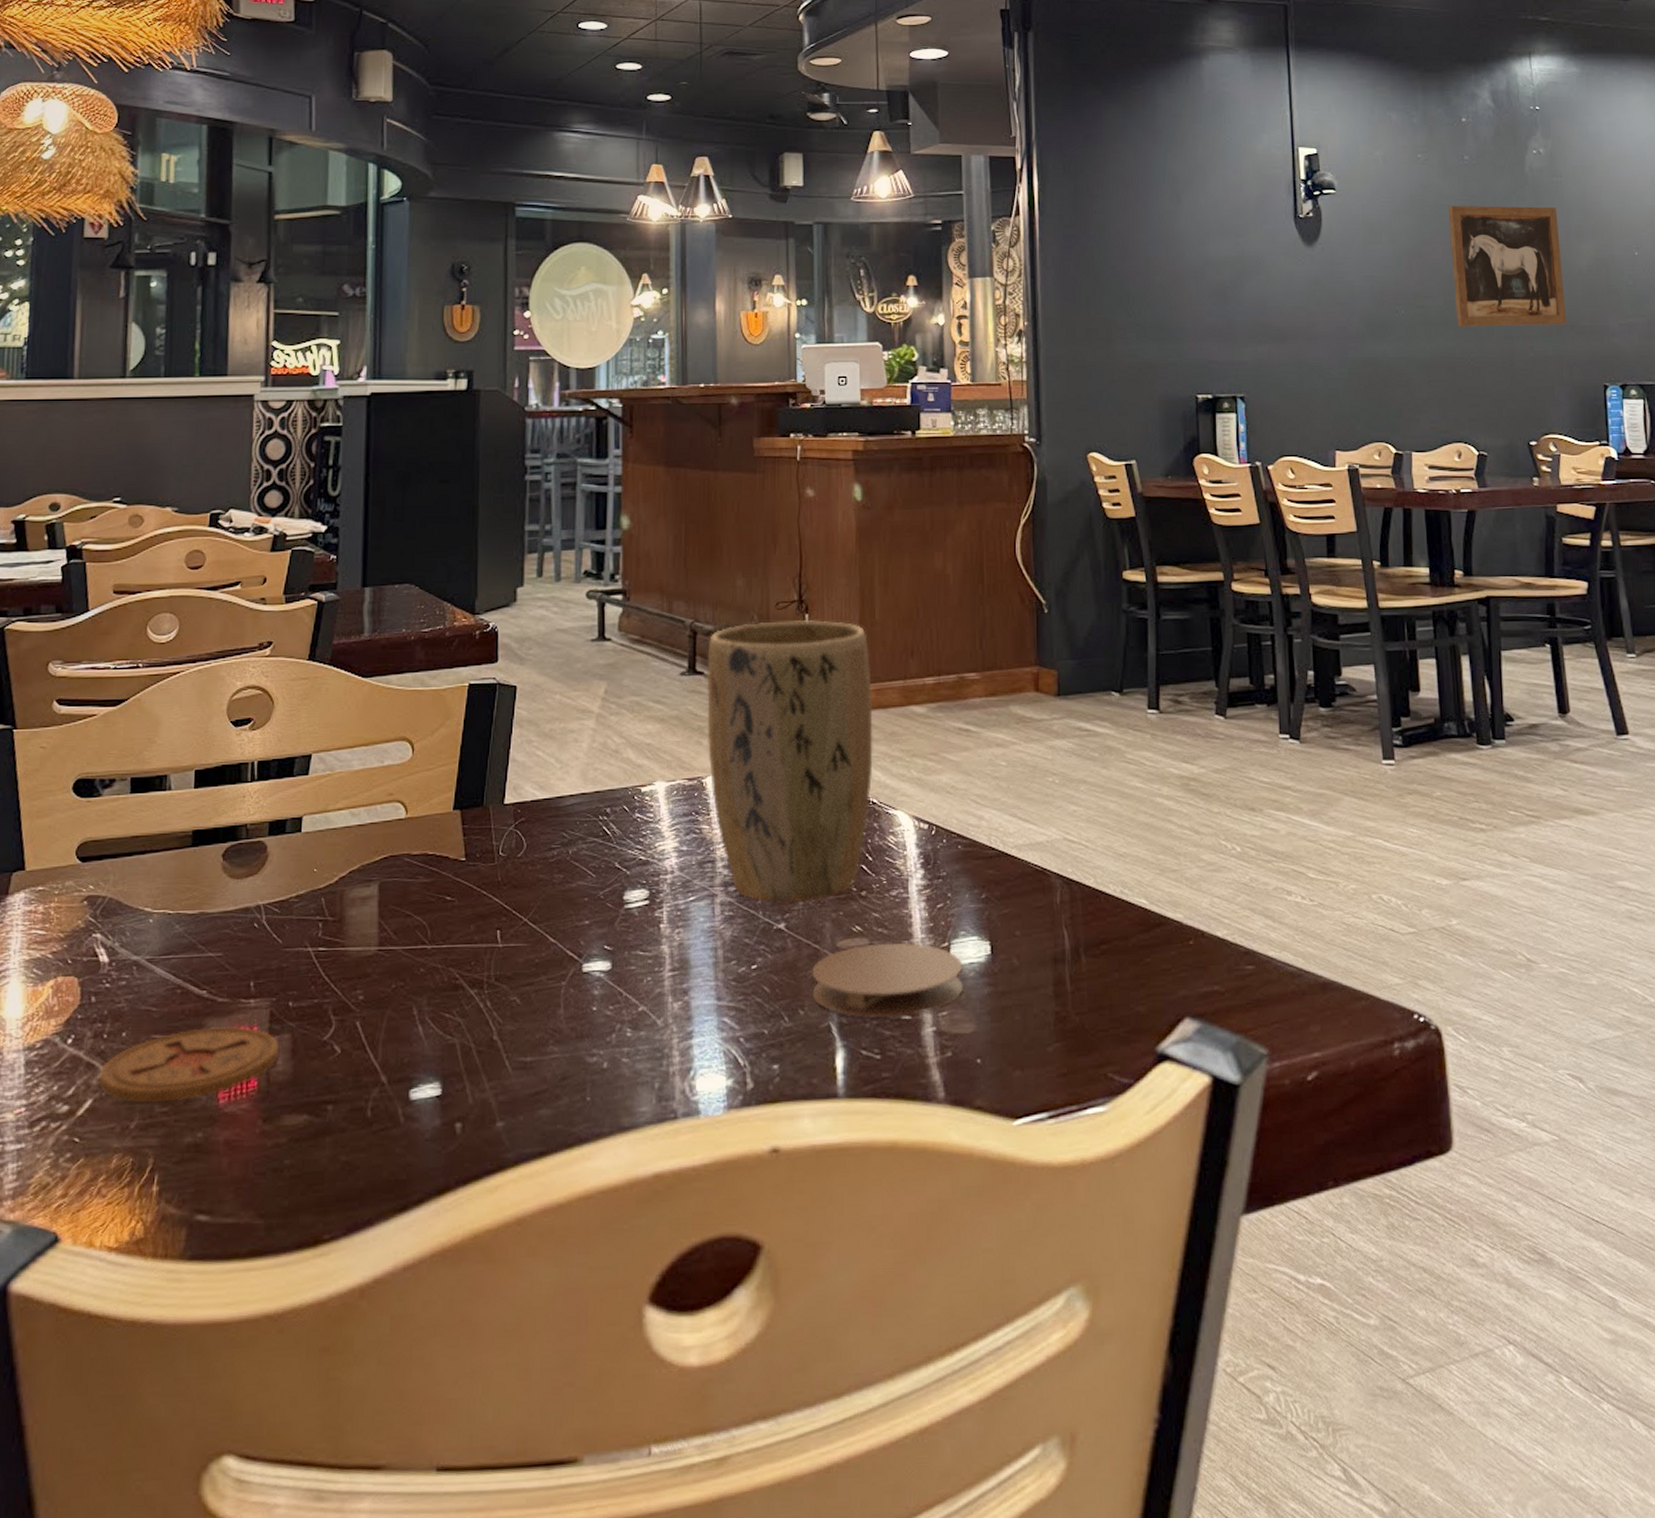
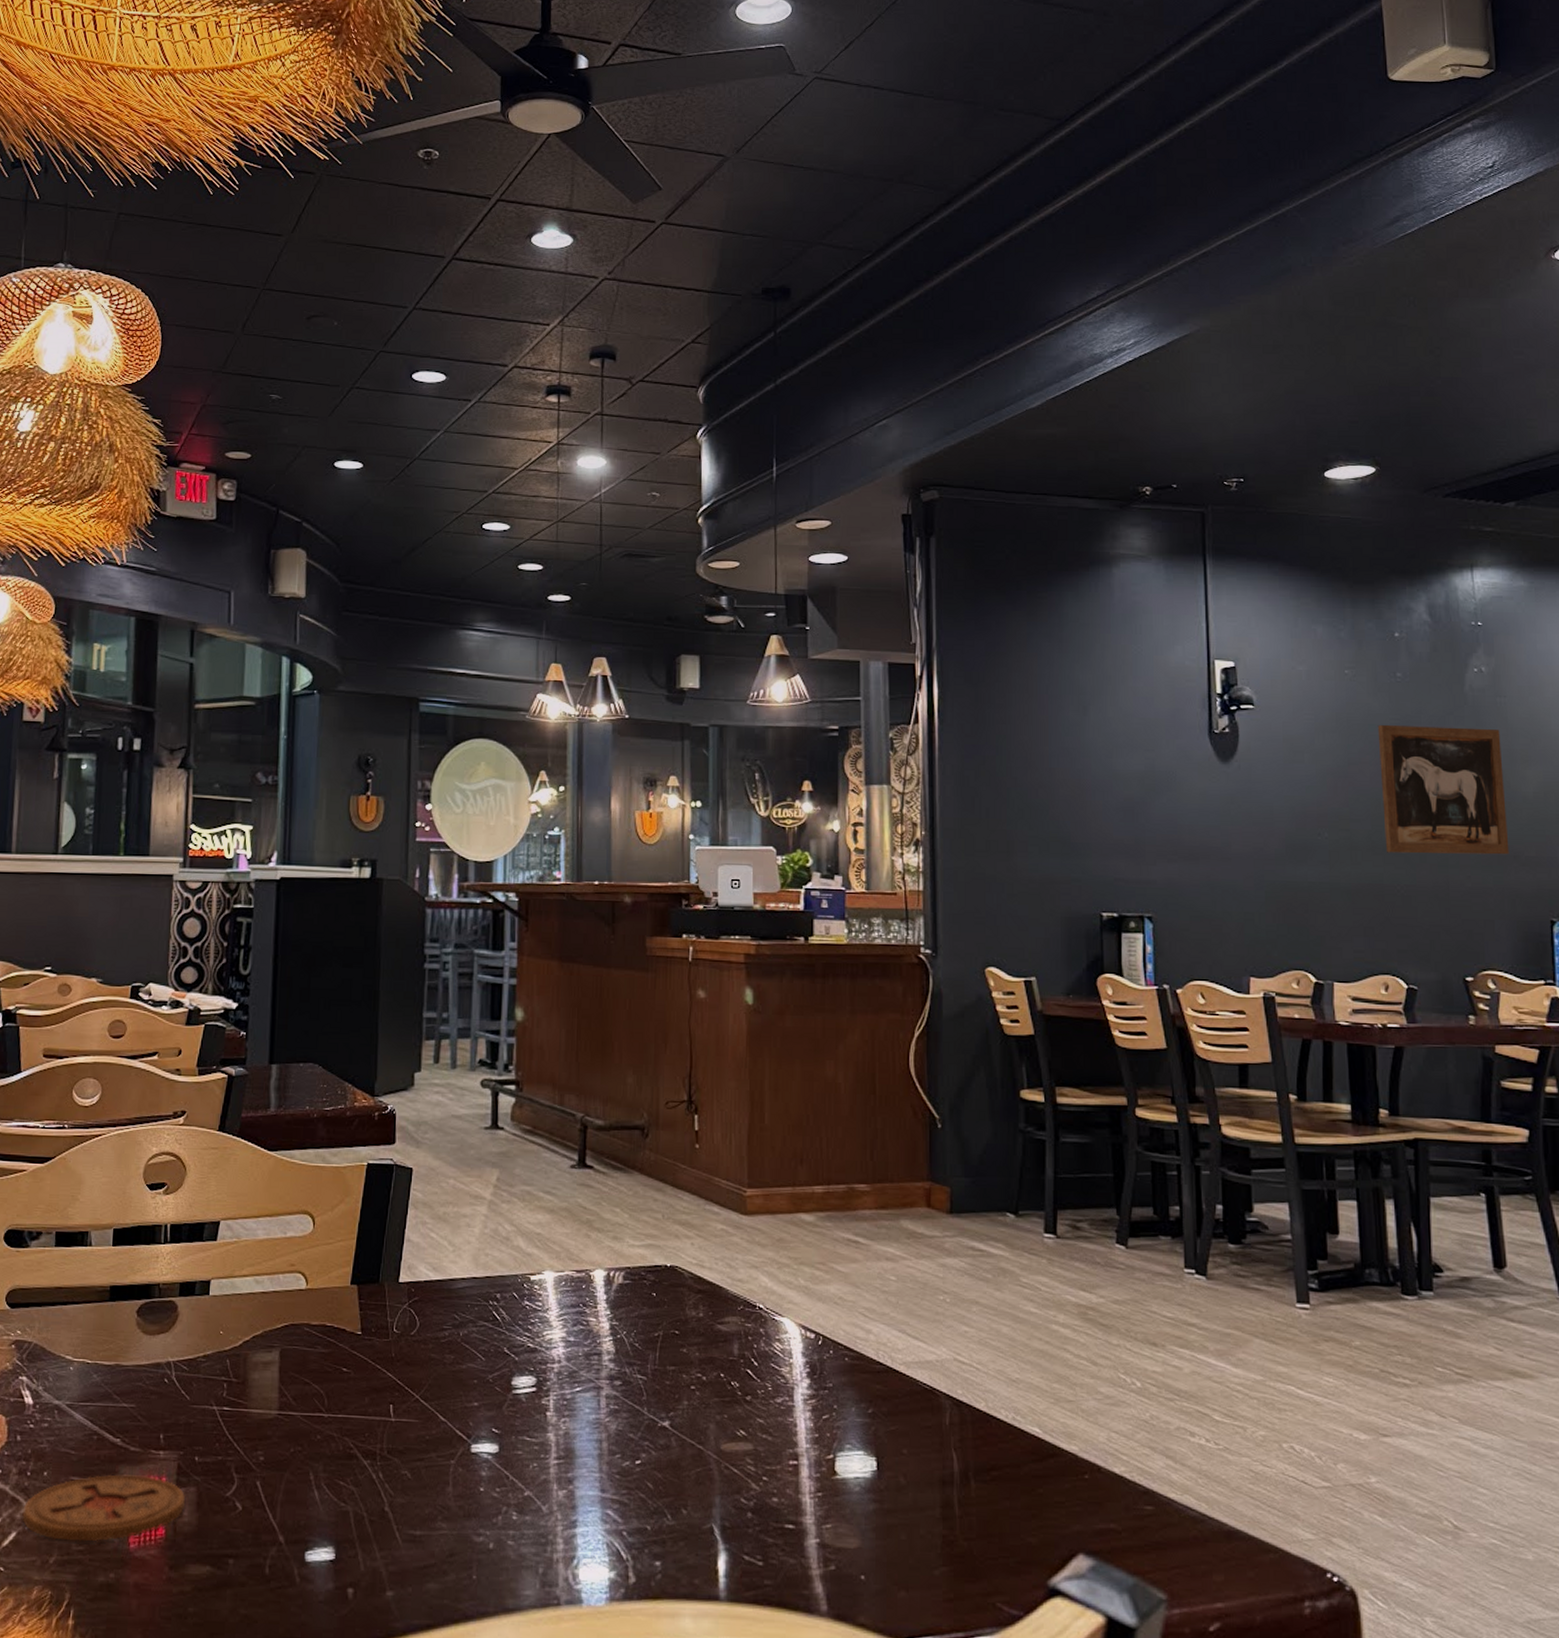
plant pot: present [706,619,873,904] -> none [595,1120,761,1402]
coaster: present [812,942,963,1019] -> none [695,1449,848,1526]

